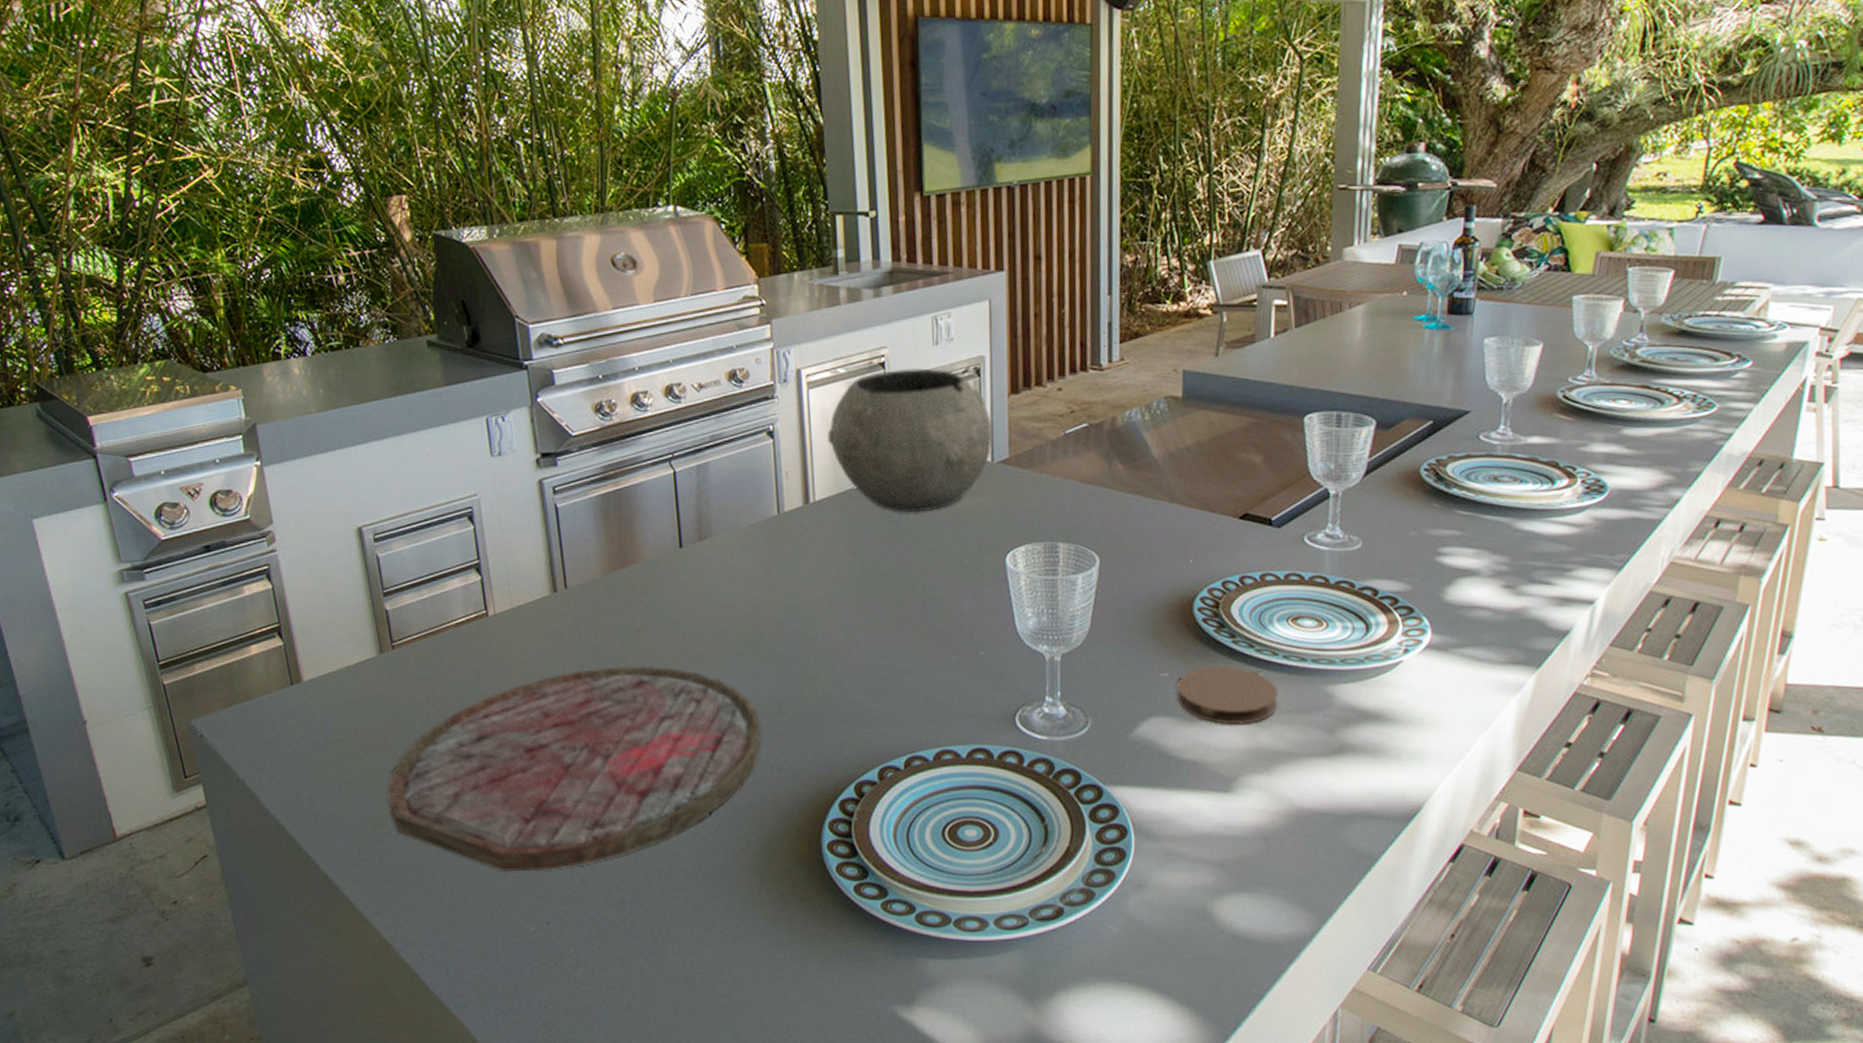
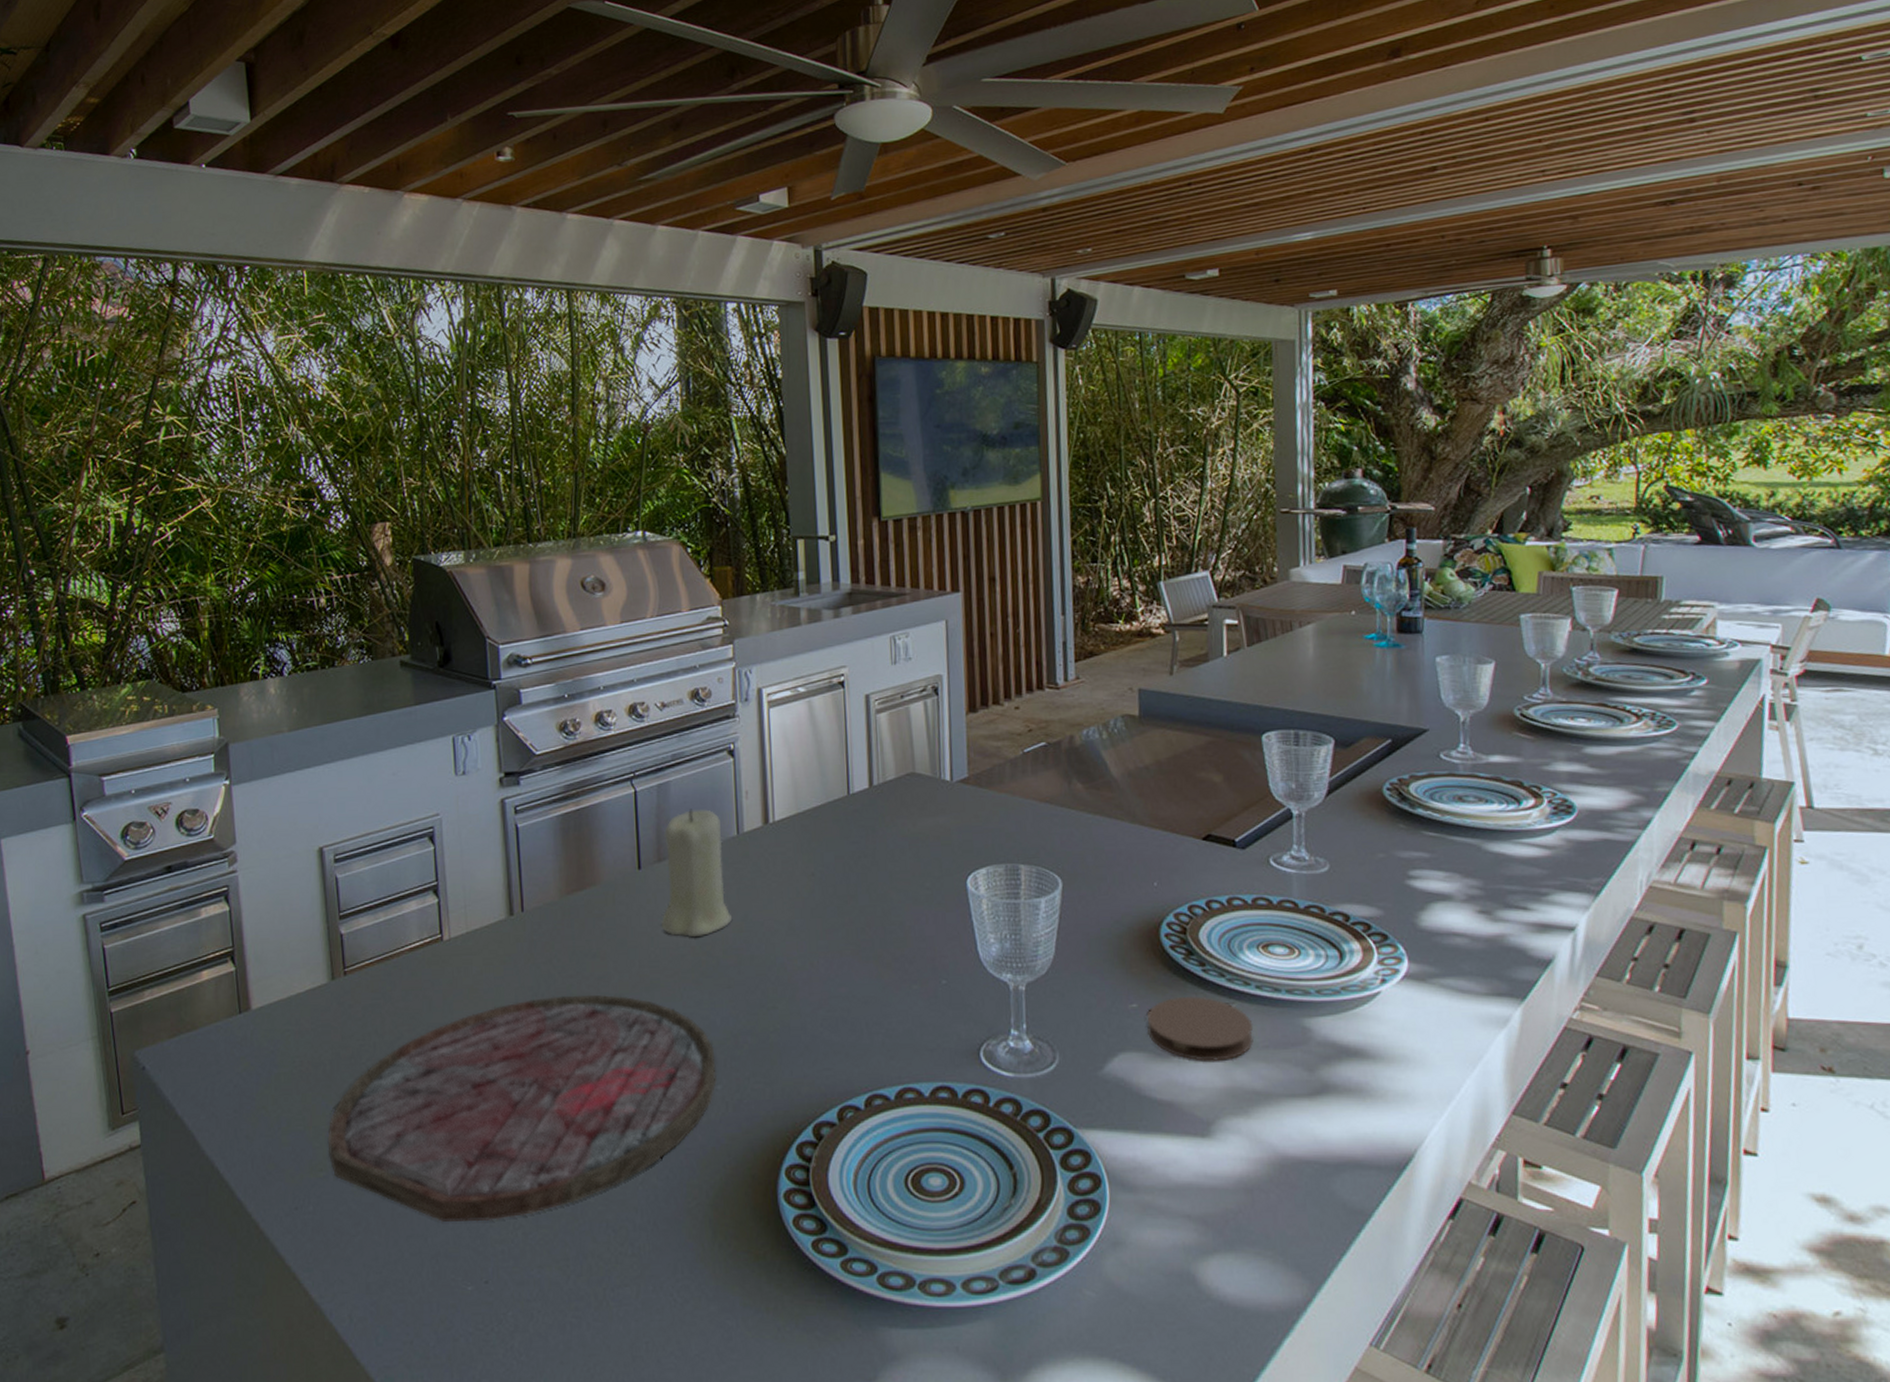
candle: none [704,489,775,613] -> present [662,809,733,938]
bowl: present [827,368,994,512] -> none [787,687,952,833]

